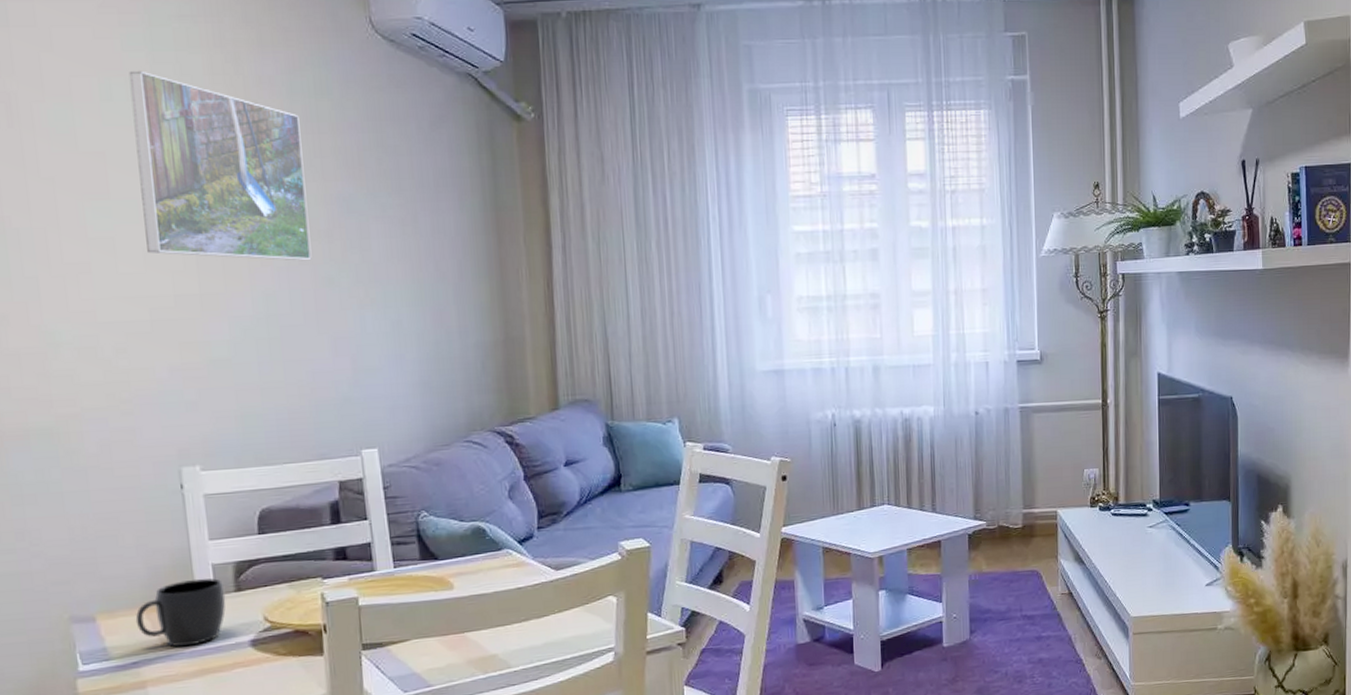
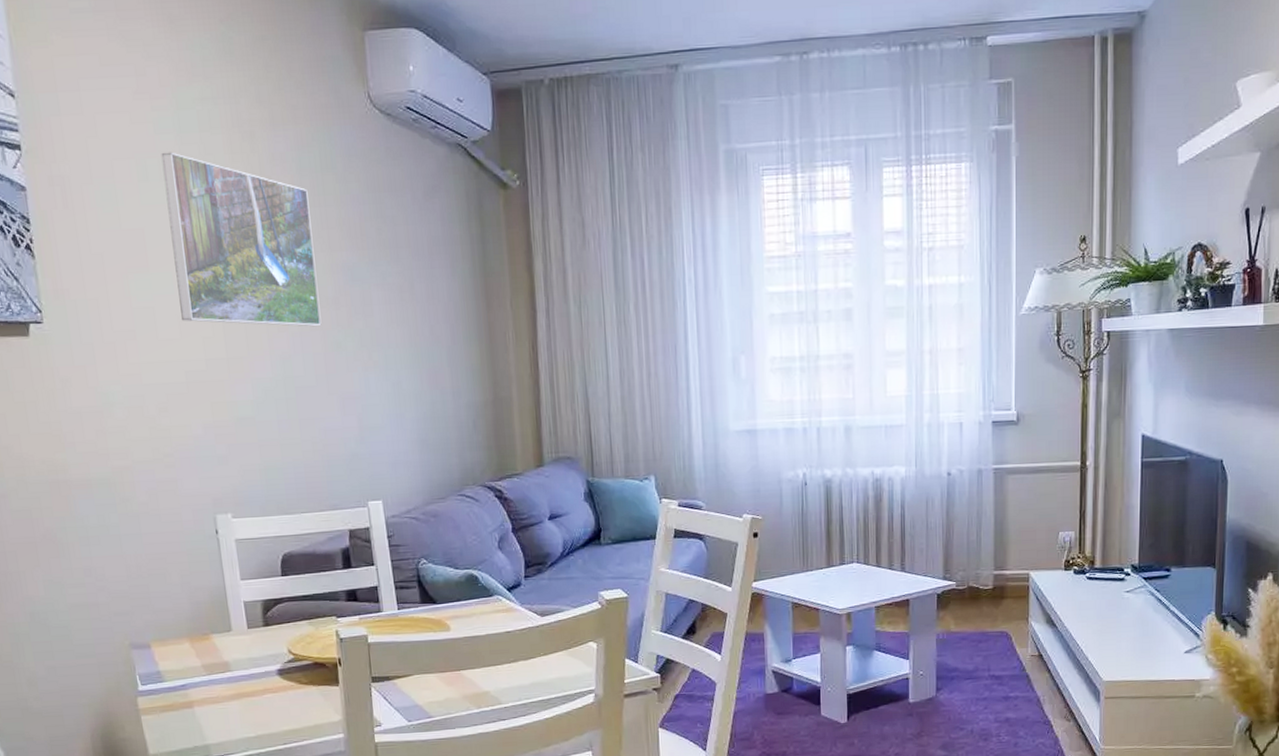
mug: present [135,578,226,647] -> none [182,613,256,673]

